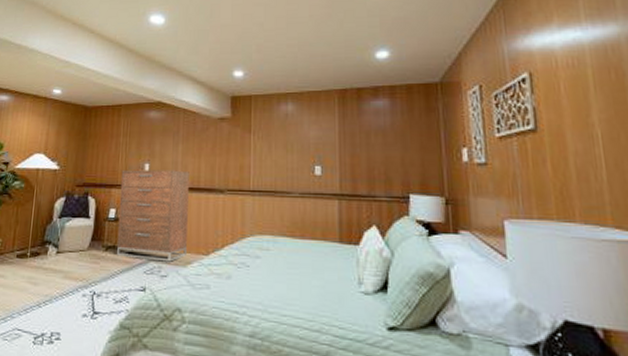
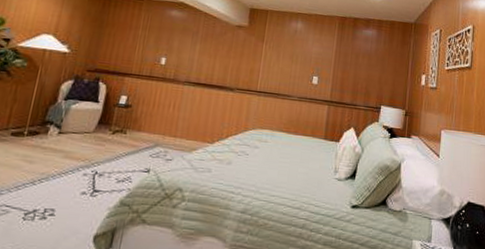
dresser: present [116,169,189,262] -> none [124,61,204,148]

